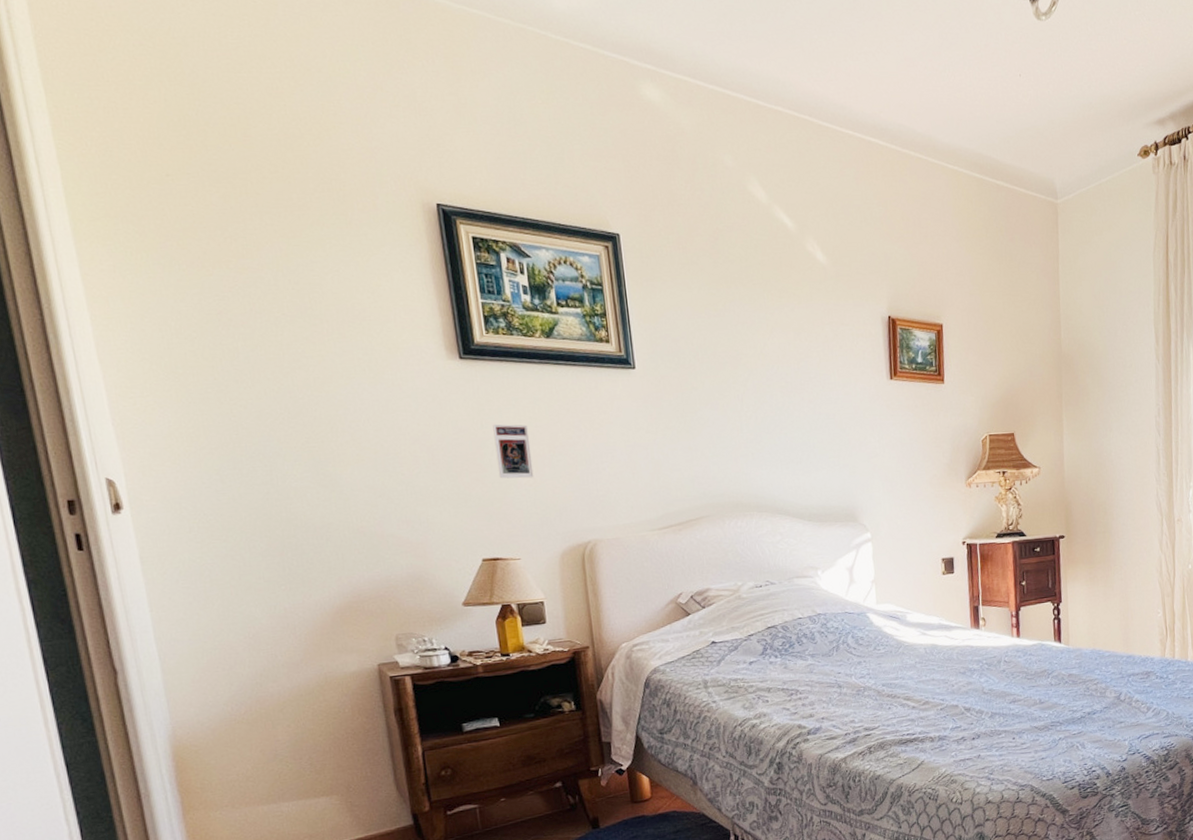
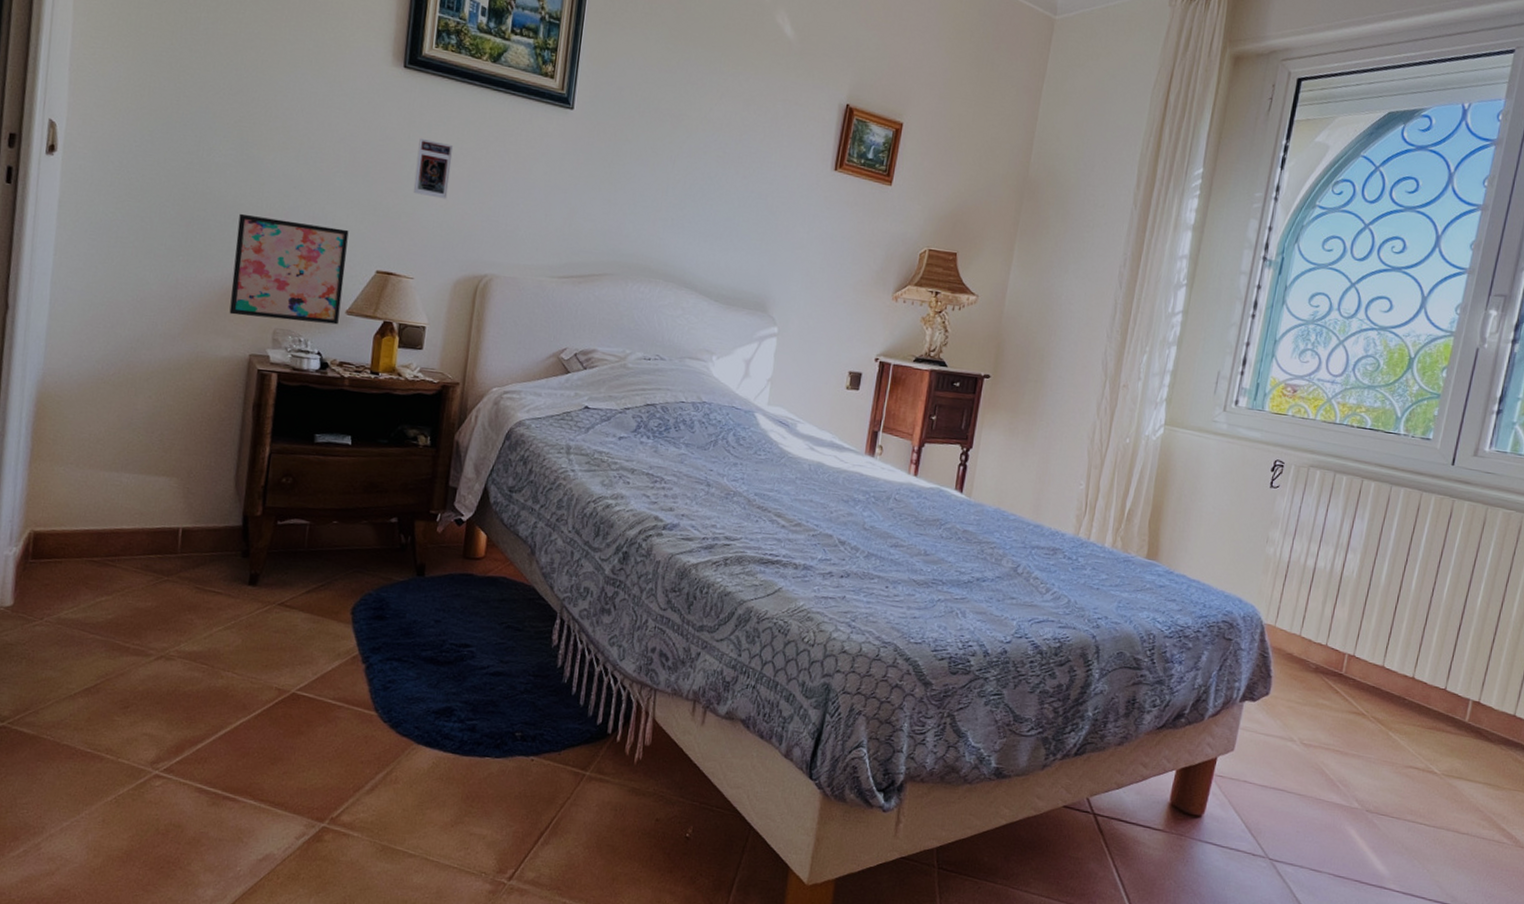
wall art: none [331,526,458,631] -> present [229,213,349,325]

